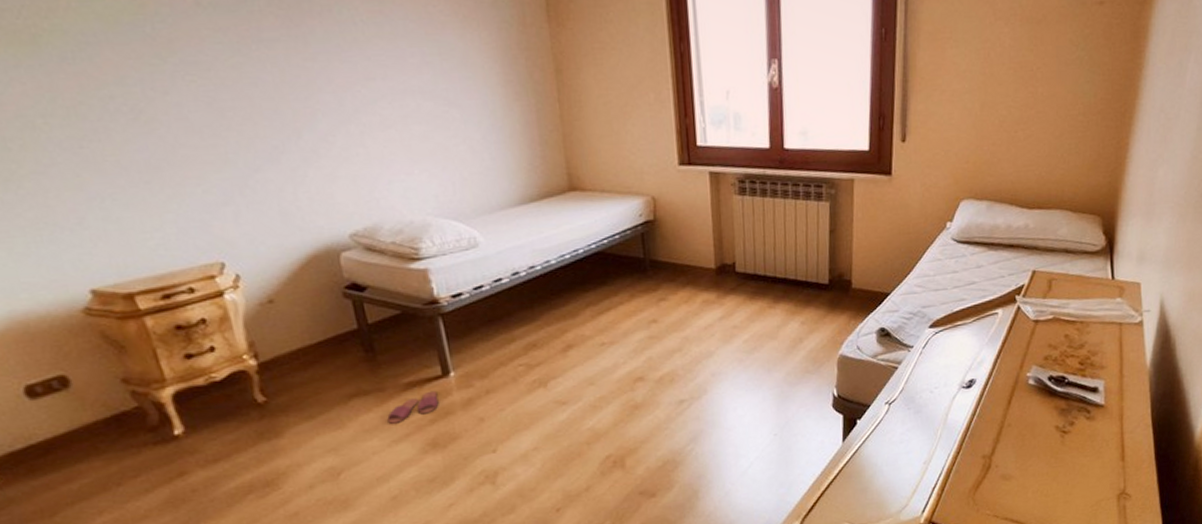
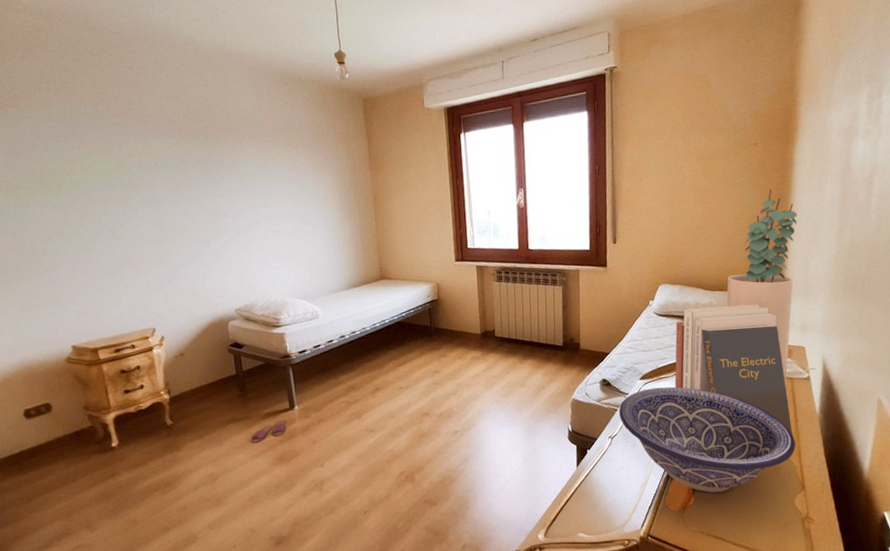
decorative bowl: none [900,336,1119,468] -> present [619,386,796,493]
books: none [974,226,1115,393] -> present [674,304,792,434]
vase: none [1046,69,1148,332] -> present [726,189,798,385]

